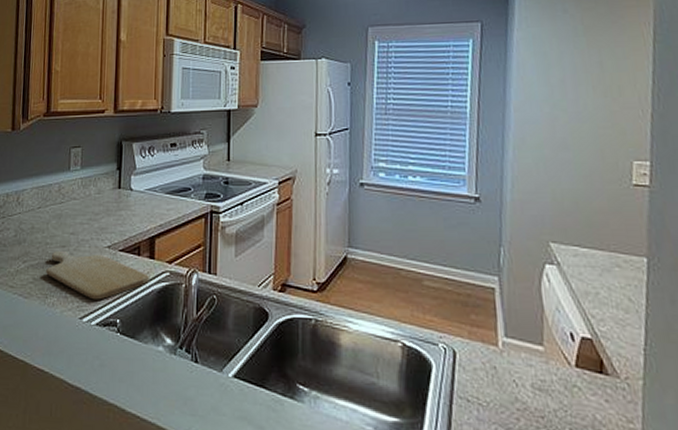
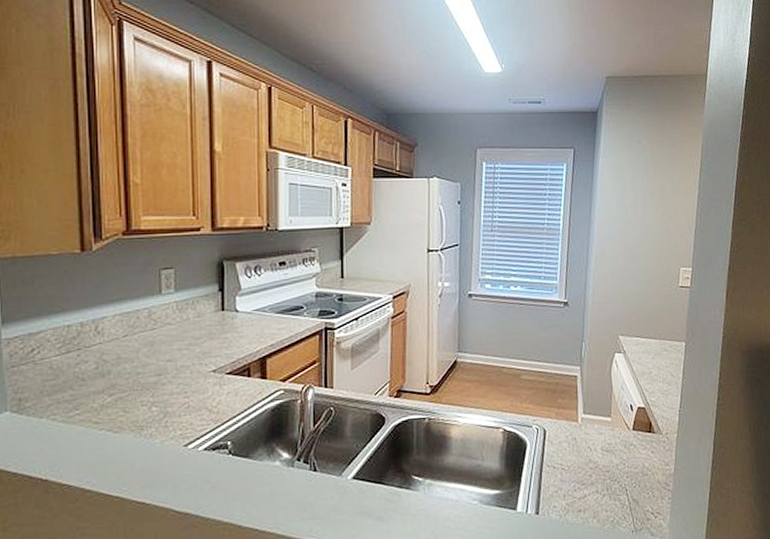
chopping board: present [46,250,150,300] -> none [140,379,263,426]

